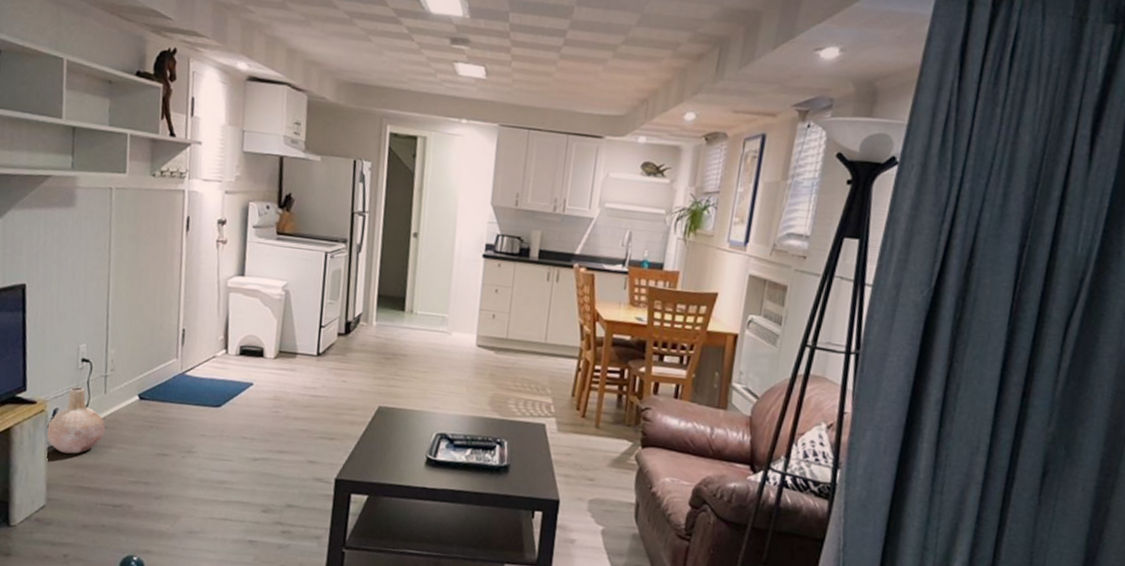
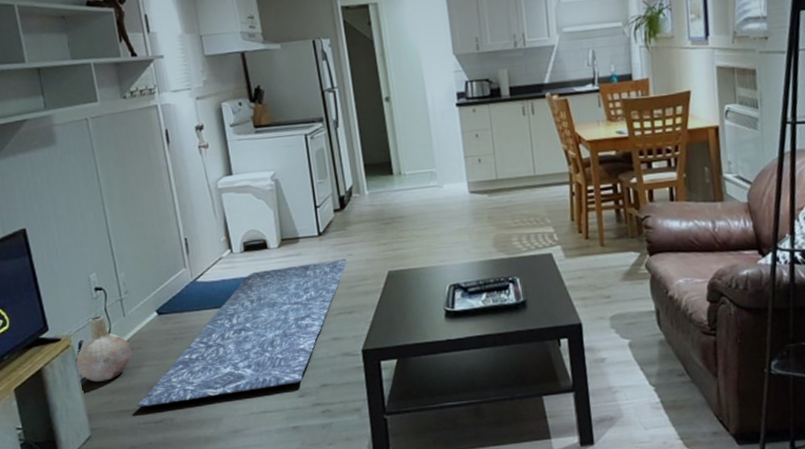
rug: none [98,377,340,498] -> present [137,259,347,407]

